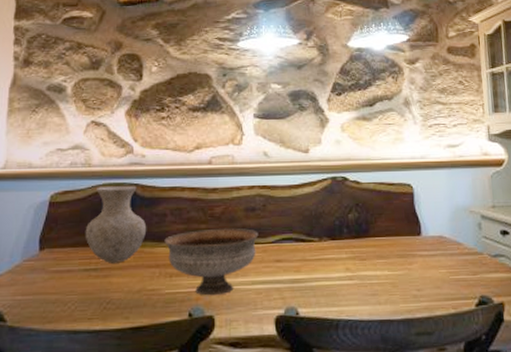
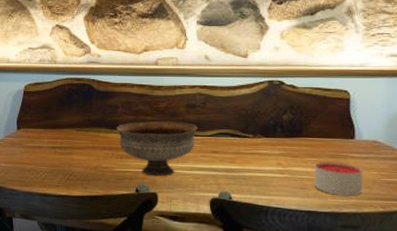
vase: present [85,185,147,263] -> none [52,80,102,144]
candle: none [383,262,433,299] -> present [314,161,363,196]

